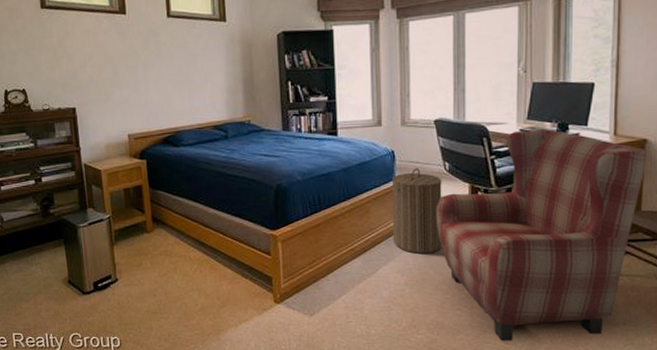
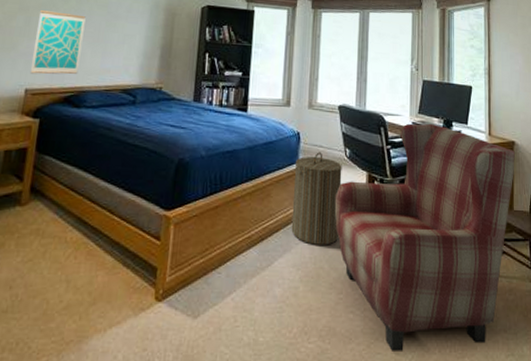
wall art: none [124,59,170,120] -> present [29,10,86,75]

